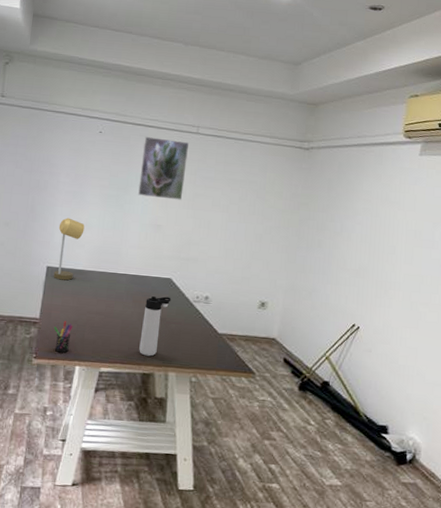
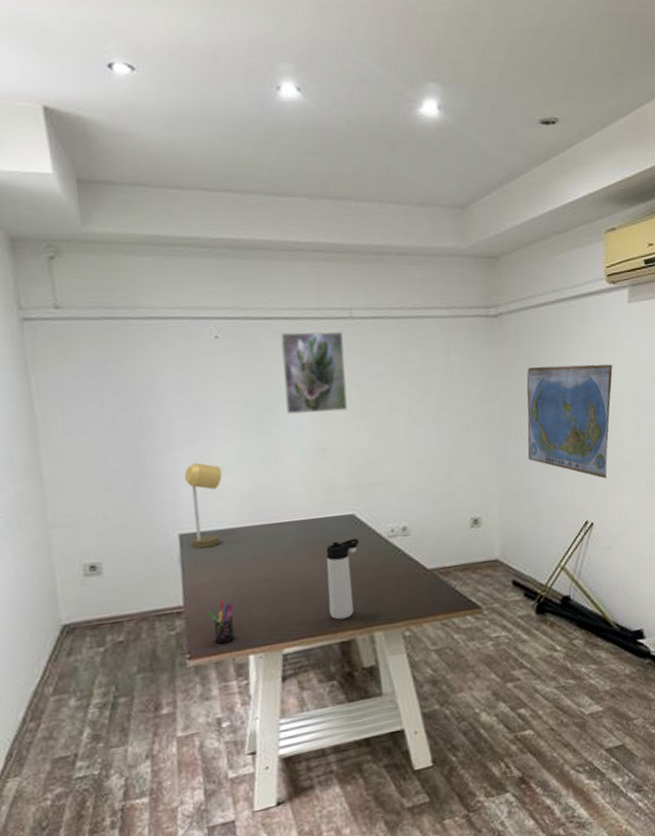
world map: none [314,192,398,294] -> present [526,364,613,479]

